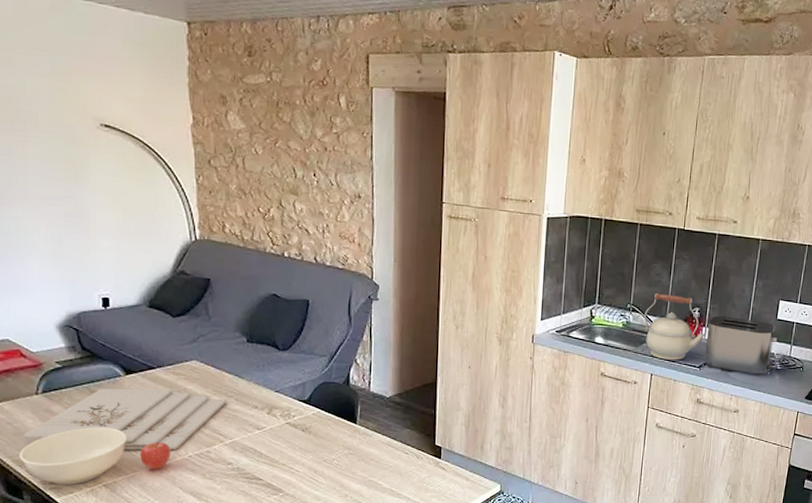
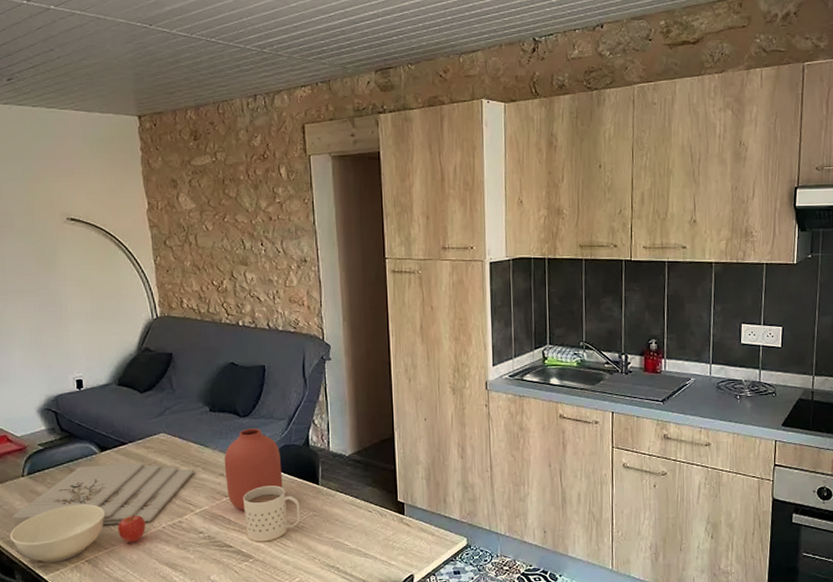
vase: none [259,362,320,444] -> present [224,428,283,511]
mug: none [276,421,336,477] -> present [243,485,302,542]
kettle: present [644,292,705,360] -> none [598,327,665,396]
toaster: present [703,315,778,377] -> none [666,345,744,406]

